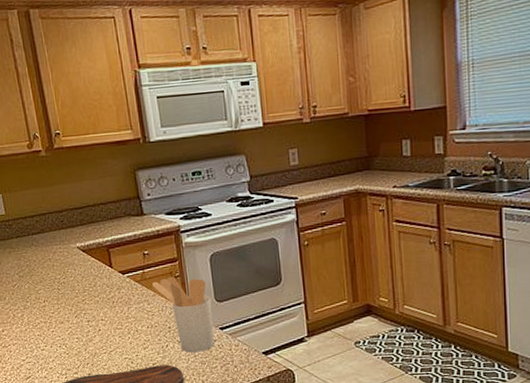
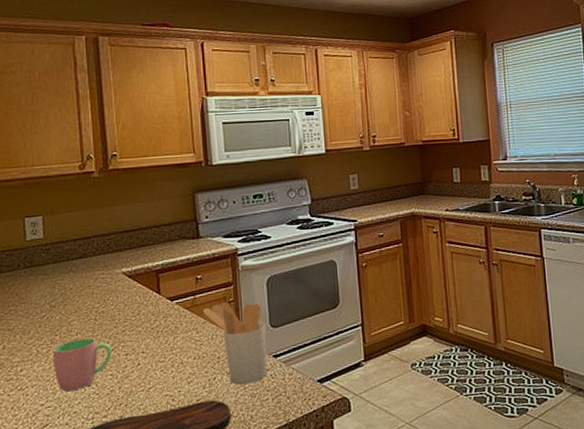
cup: none [25,305,76,351] -> present [52,337,111,392]

